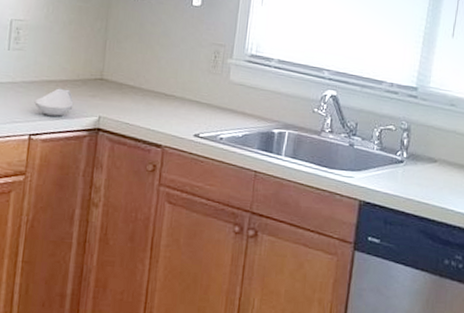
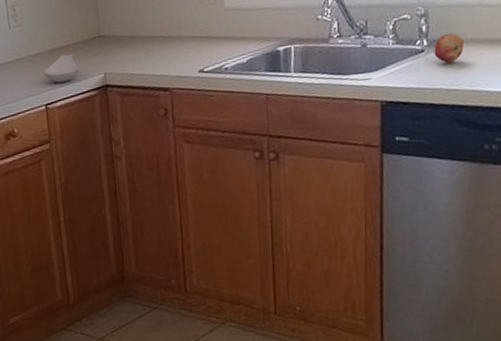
fruit: none [411,150,438,178] -> present [434,33,464,63]

